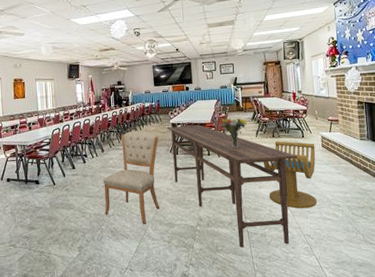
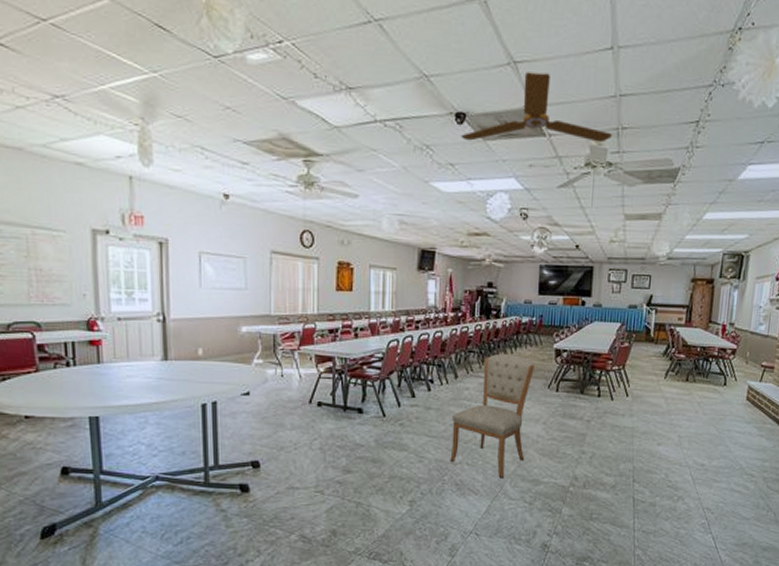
dining table: present [167,125,298,248] -> none [549,353,713,518]
bouquet: present [219,117,247,148] -> none [618,348,657,390]
chair: present [263,140,317,209] -> none [667,386,738,476]

